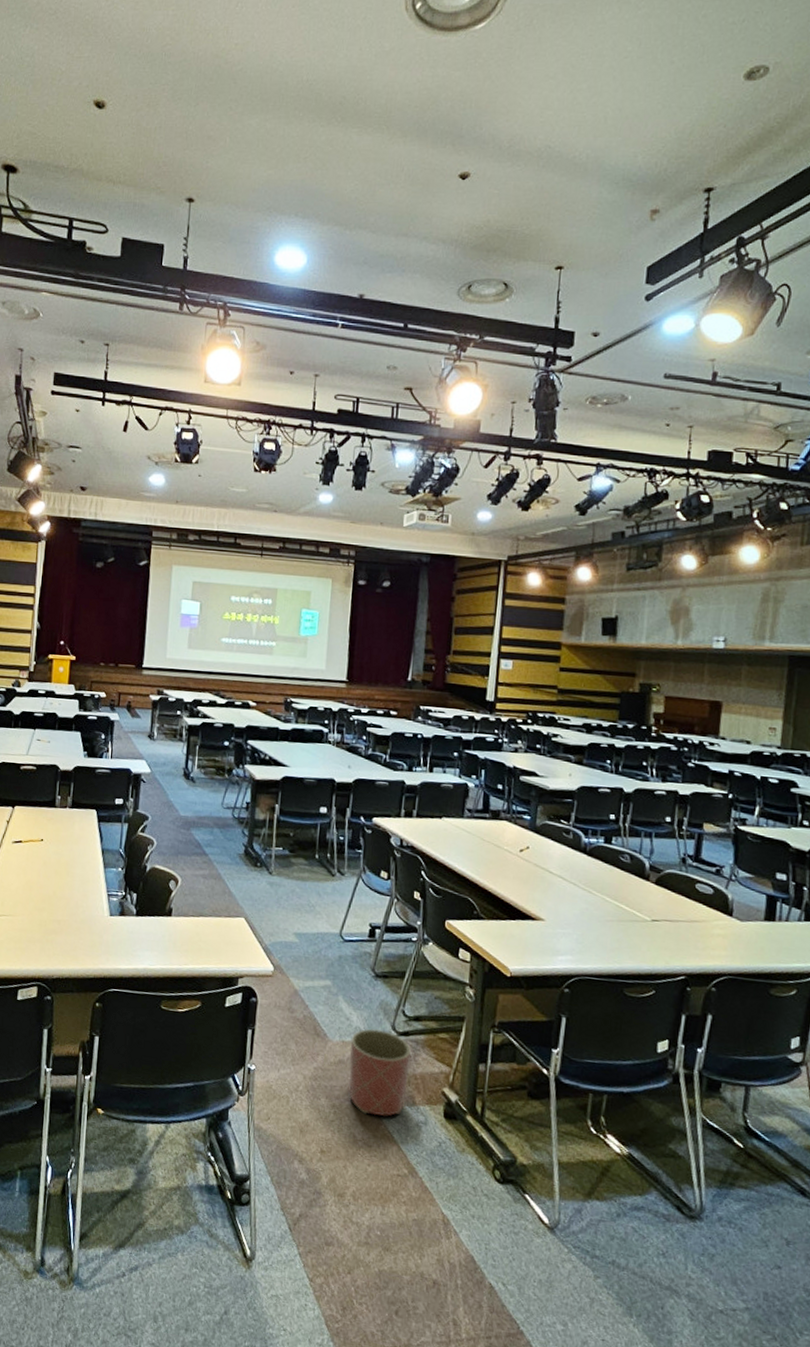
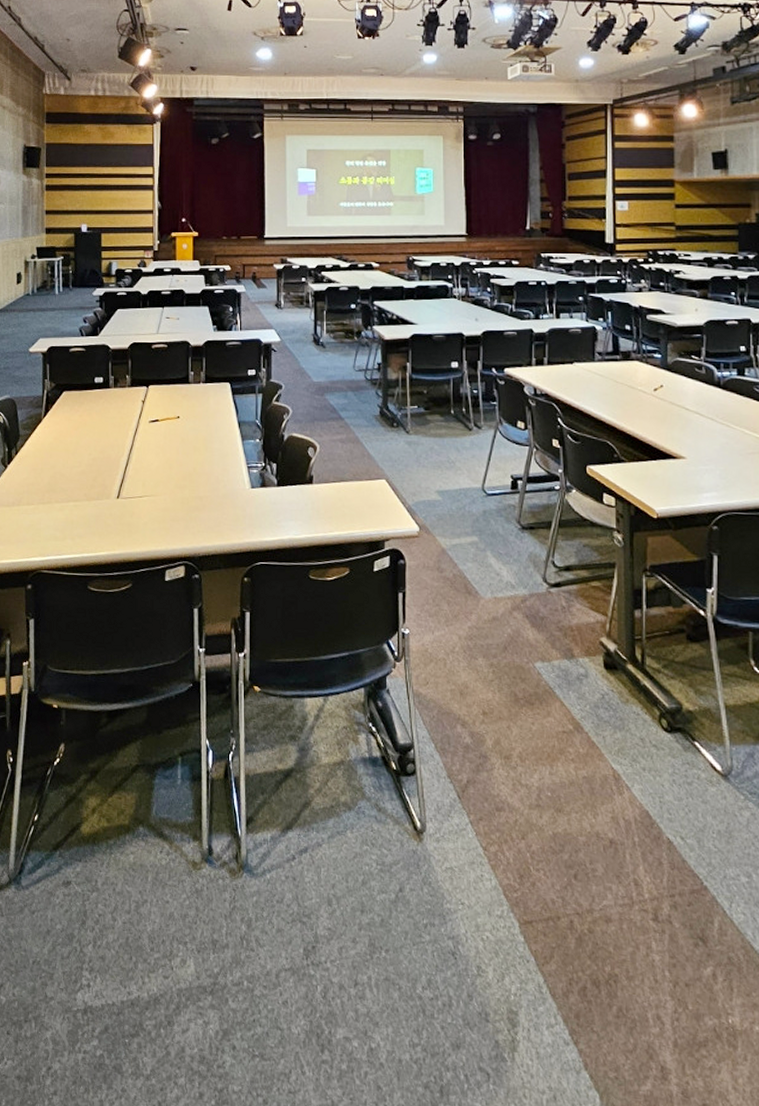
planter: present [349,1029,411,1116] -> none [503,582,564,672]

